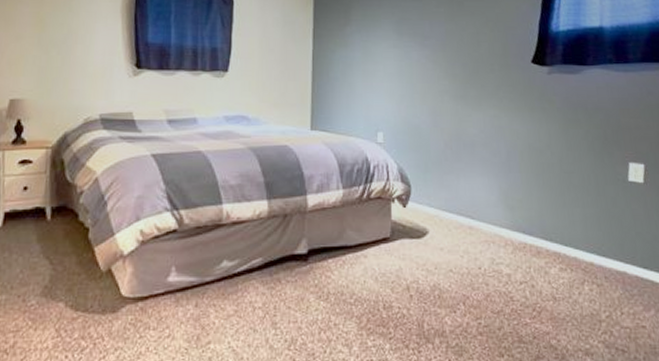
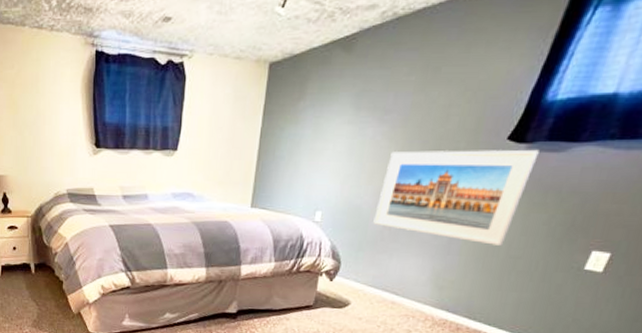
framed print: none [434,71,560,161] -> present [373,149,540,246]

